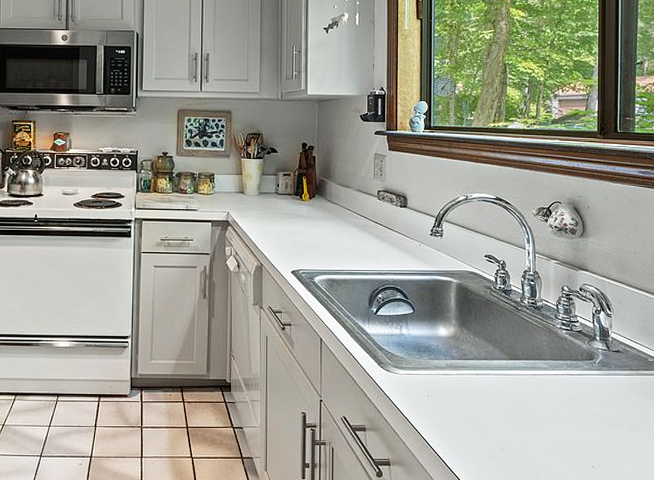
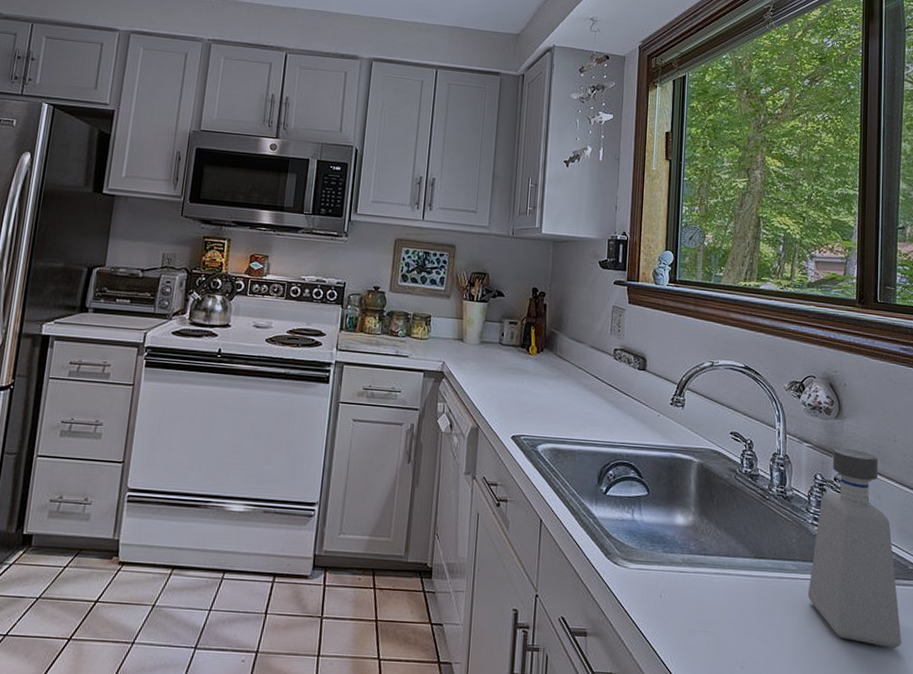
soap dispenser: none [558,262,643,428] -> present [807,447,902,649]

